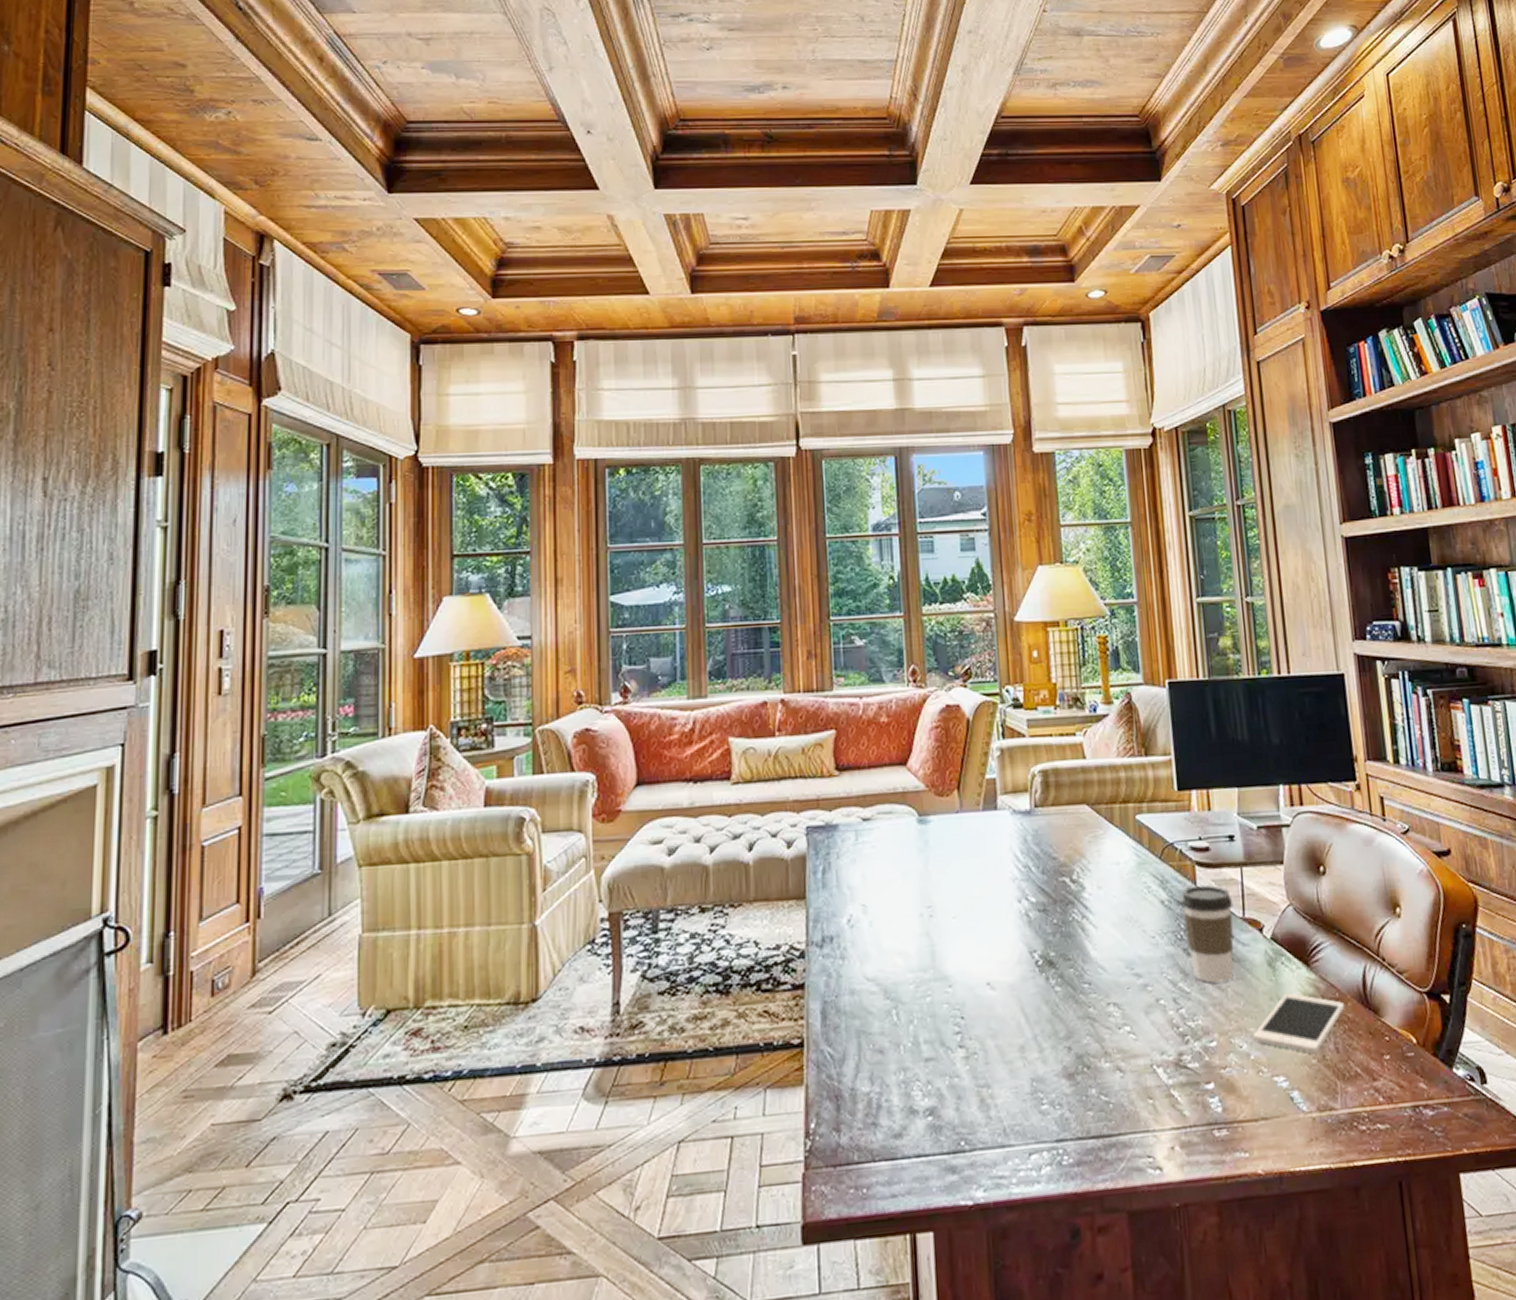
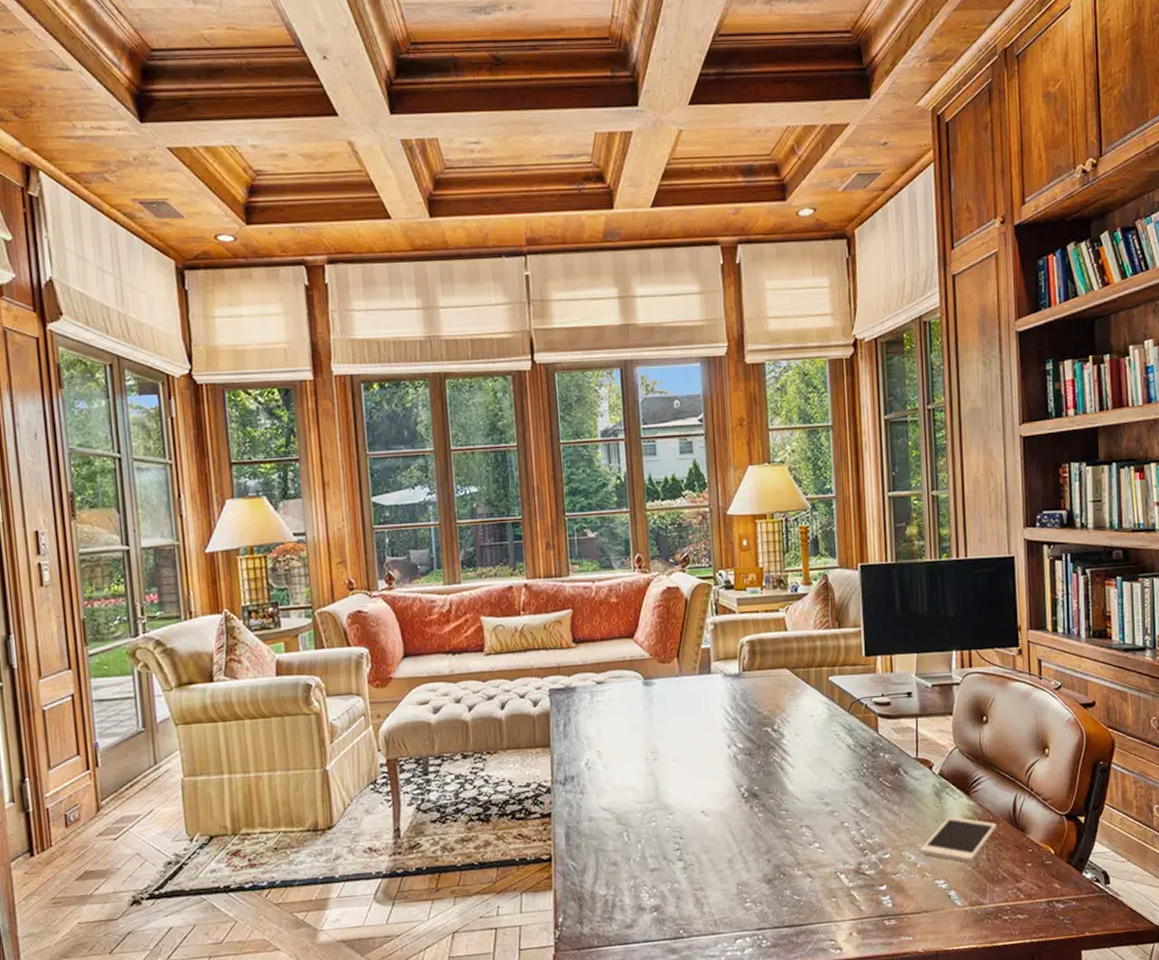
coffee cup: present [1181,884,1234,983] -> none [864,732,909,810]

